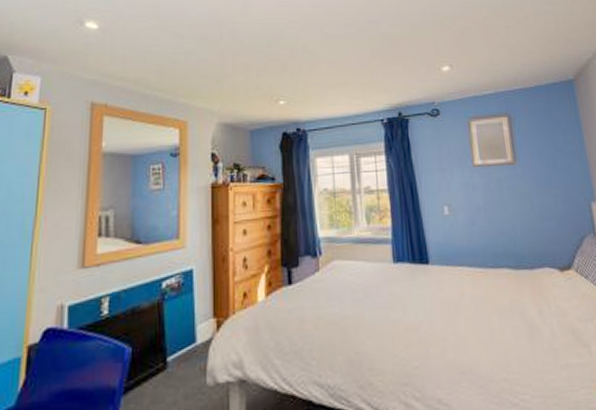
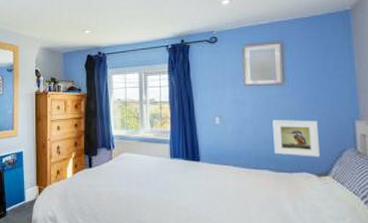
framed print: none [507,205,560,249] -> present [272,120,320,158]

